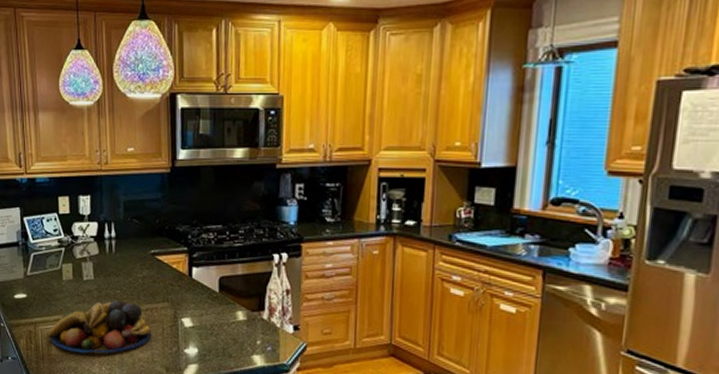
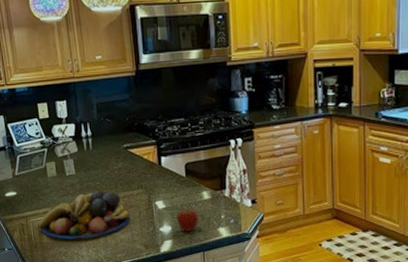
apple: none [205,330,230,357] -> present [176,209,198,233]

